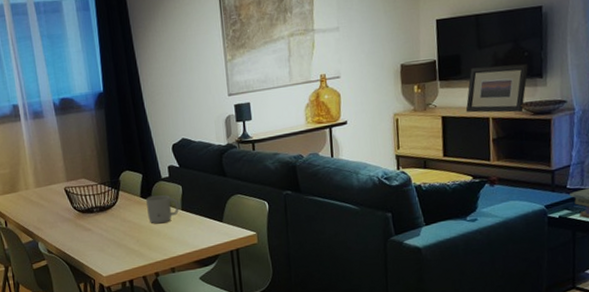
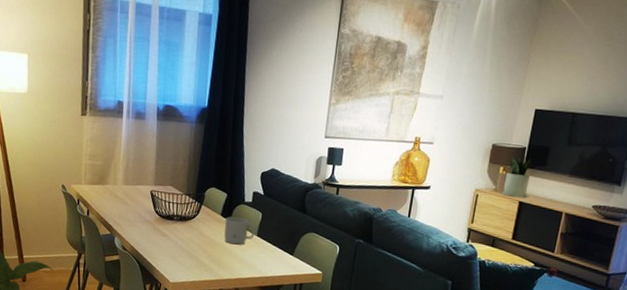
planter: none [420,70,450,115] -> present [500,156,533,199]
picture frame: present [465,63,528,113] -> none [542,162,610,214]

